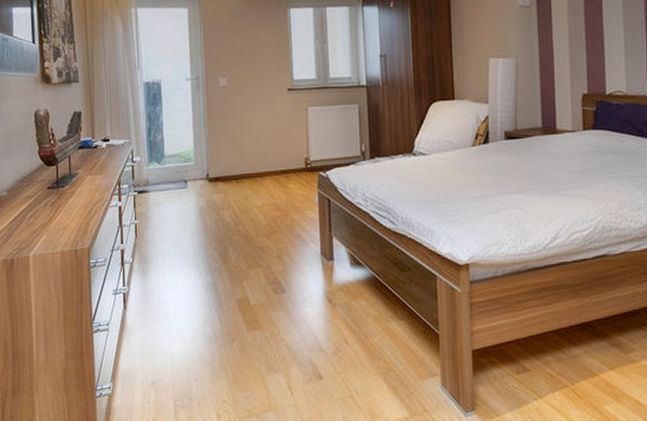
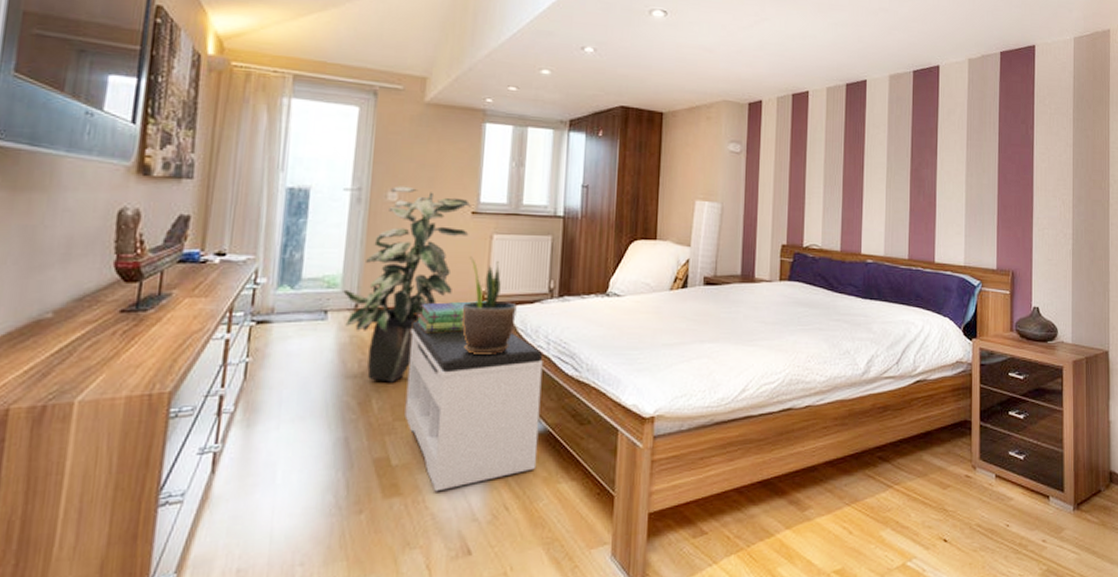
indoor plant: none [196,72,288,238] -> present [343,186,471,383]
bench: none [251,185,368,327] -> present [404,321,543,492]
stack of books: none [255,166,310,196] -> present [417,301,487,333]
potted plant: none [290,128,336,213] -> present [461,256,517,356]

